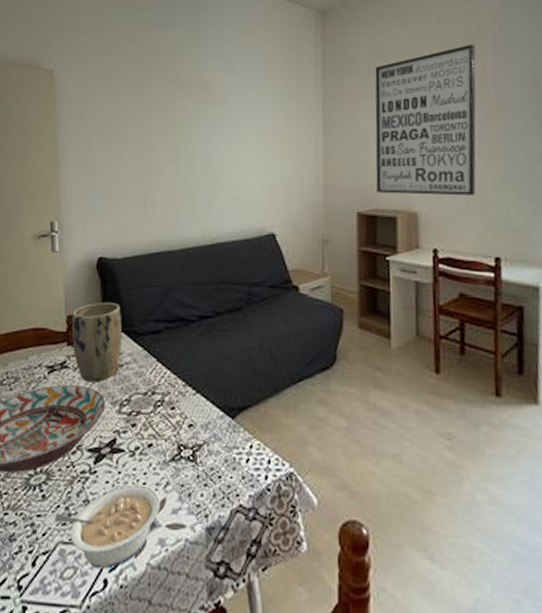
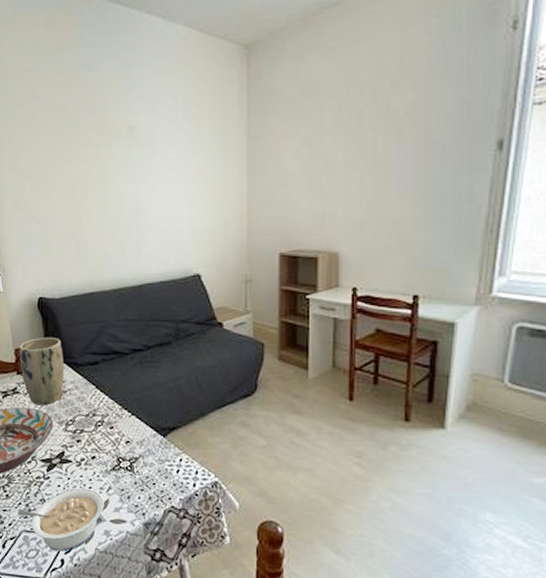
wall art: present [375,44,476,196] -> none [299,76,408,236]

